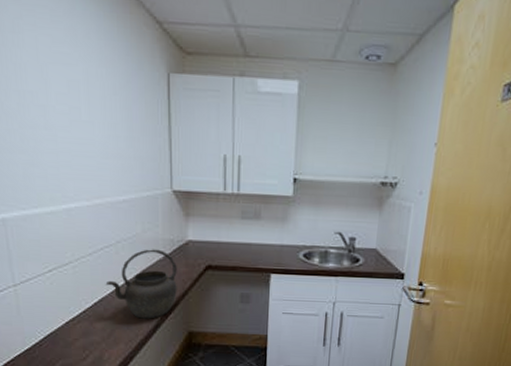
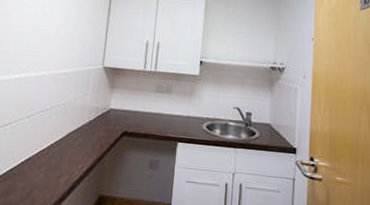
kettle: present [105,249,177,319] -> none [34,114,98,181]

